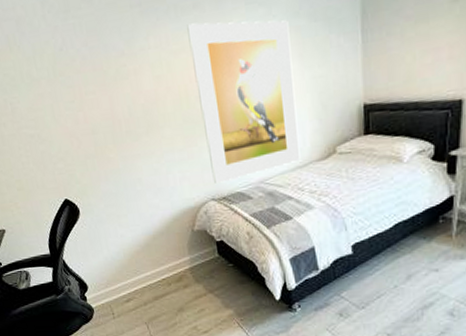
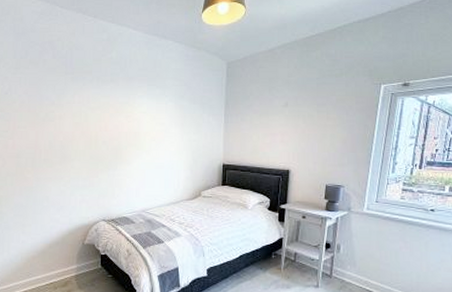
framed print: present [187,20,301,183] -> none [104,92,176,208]

